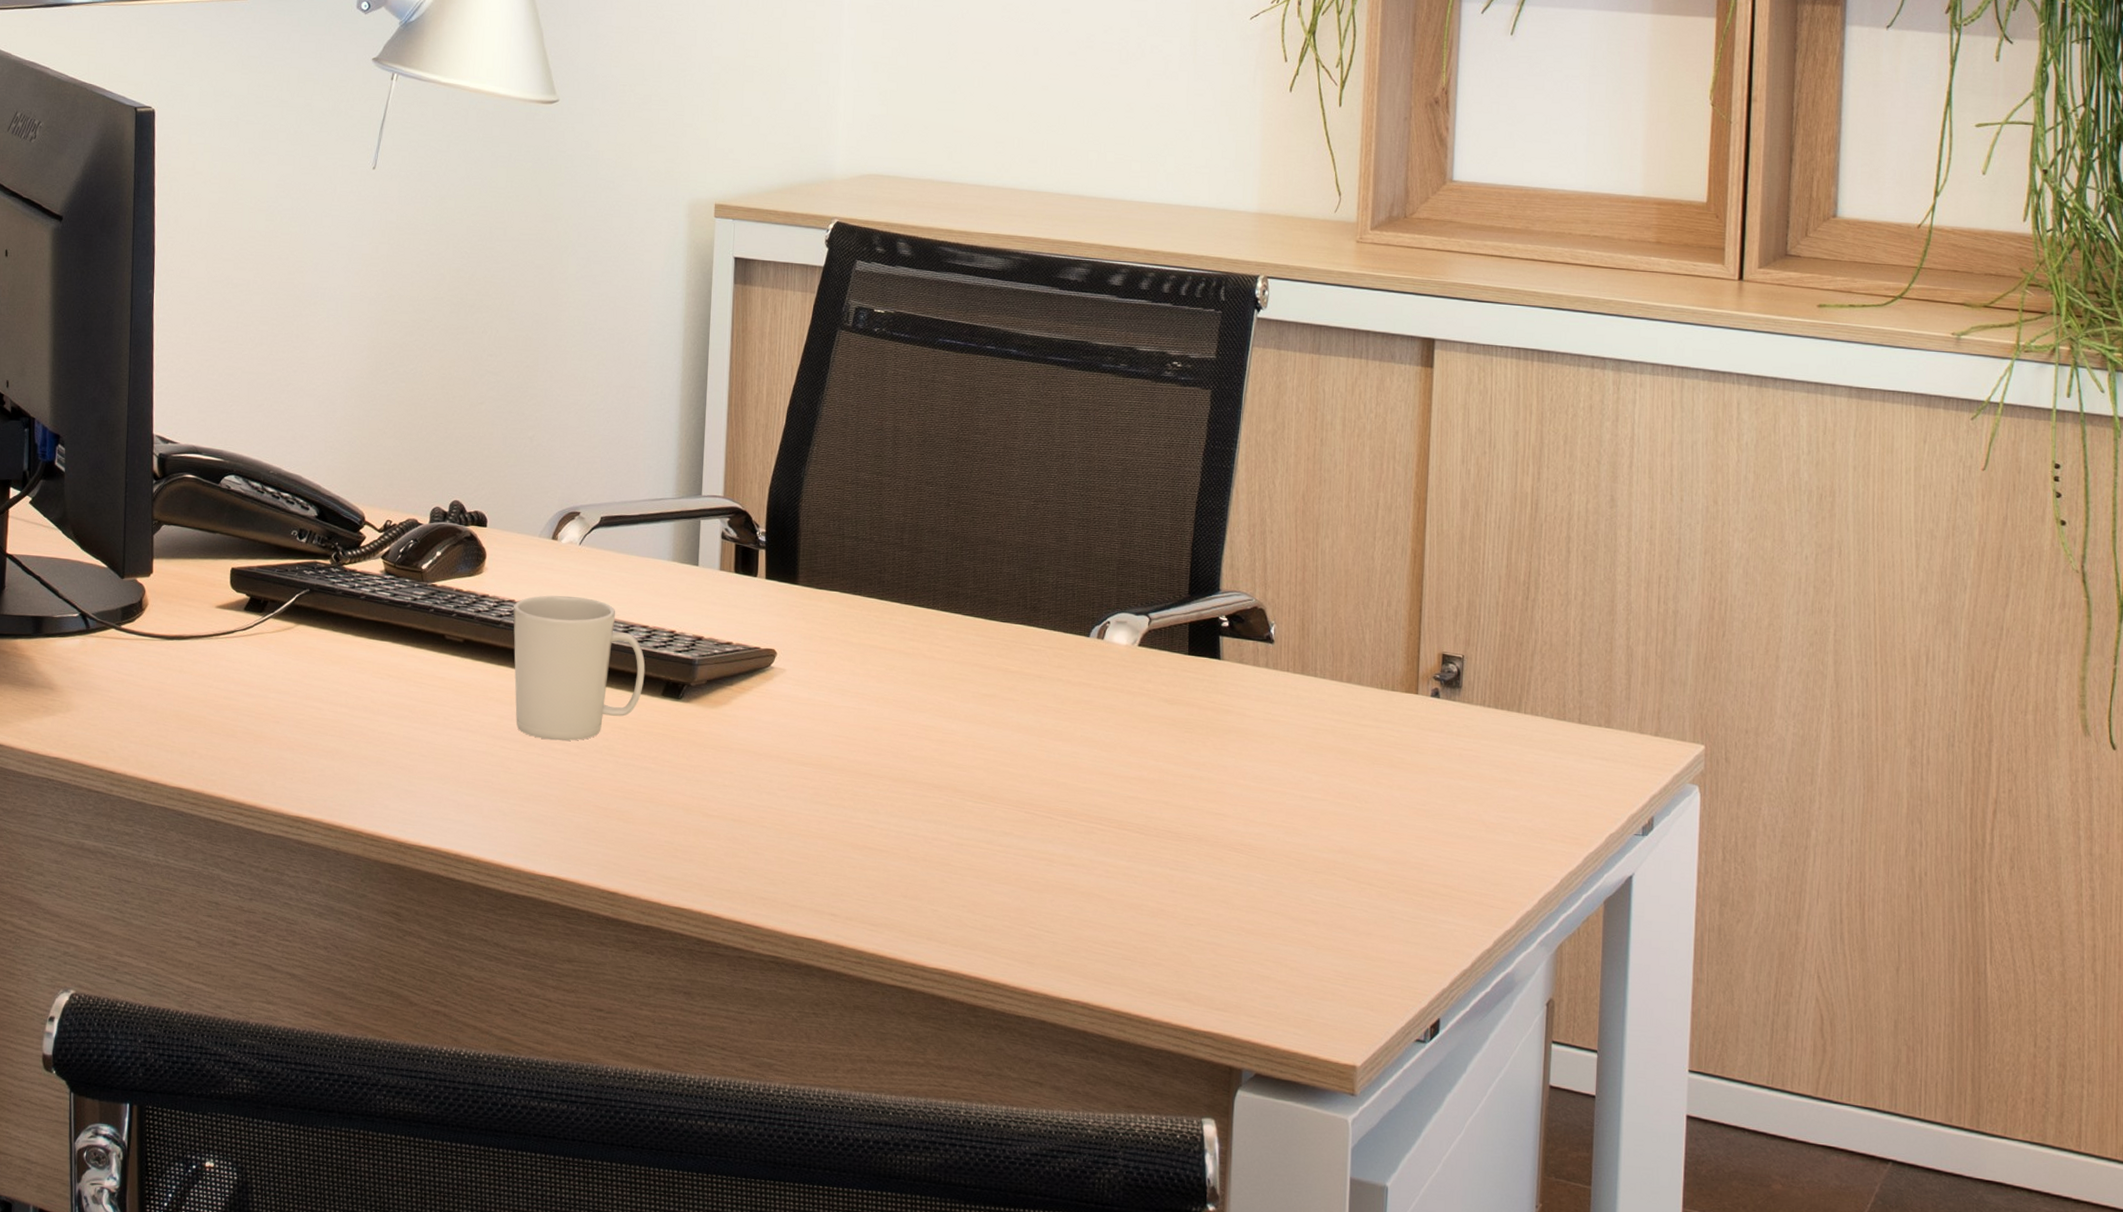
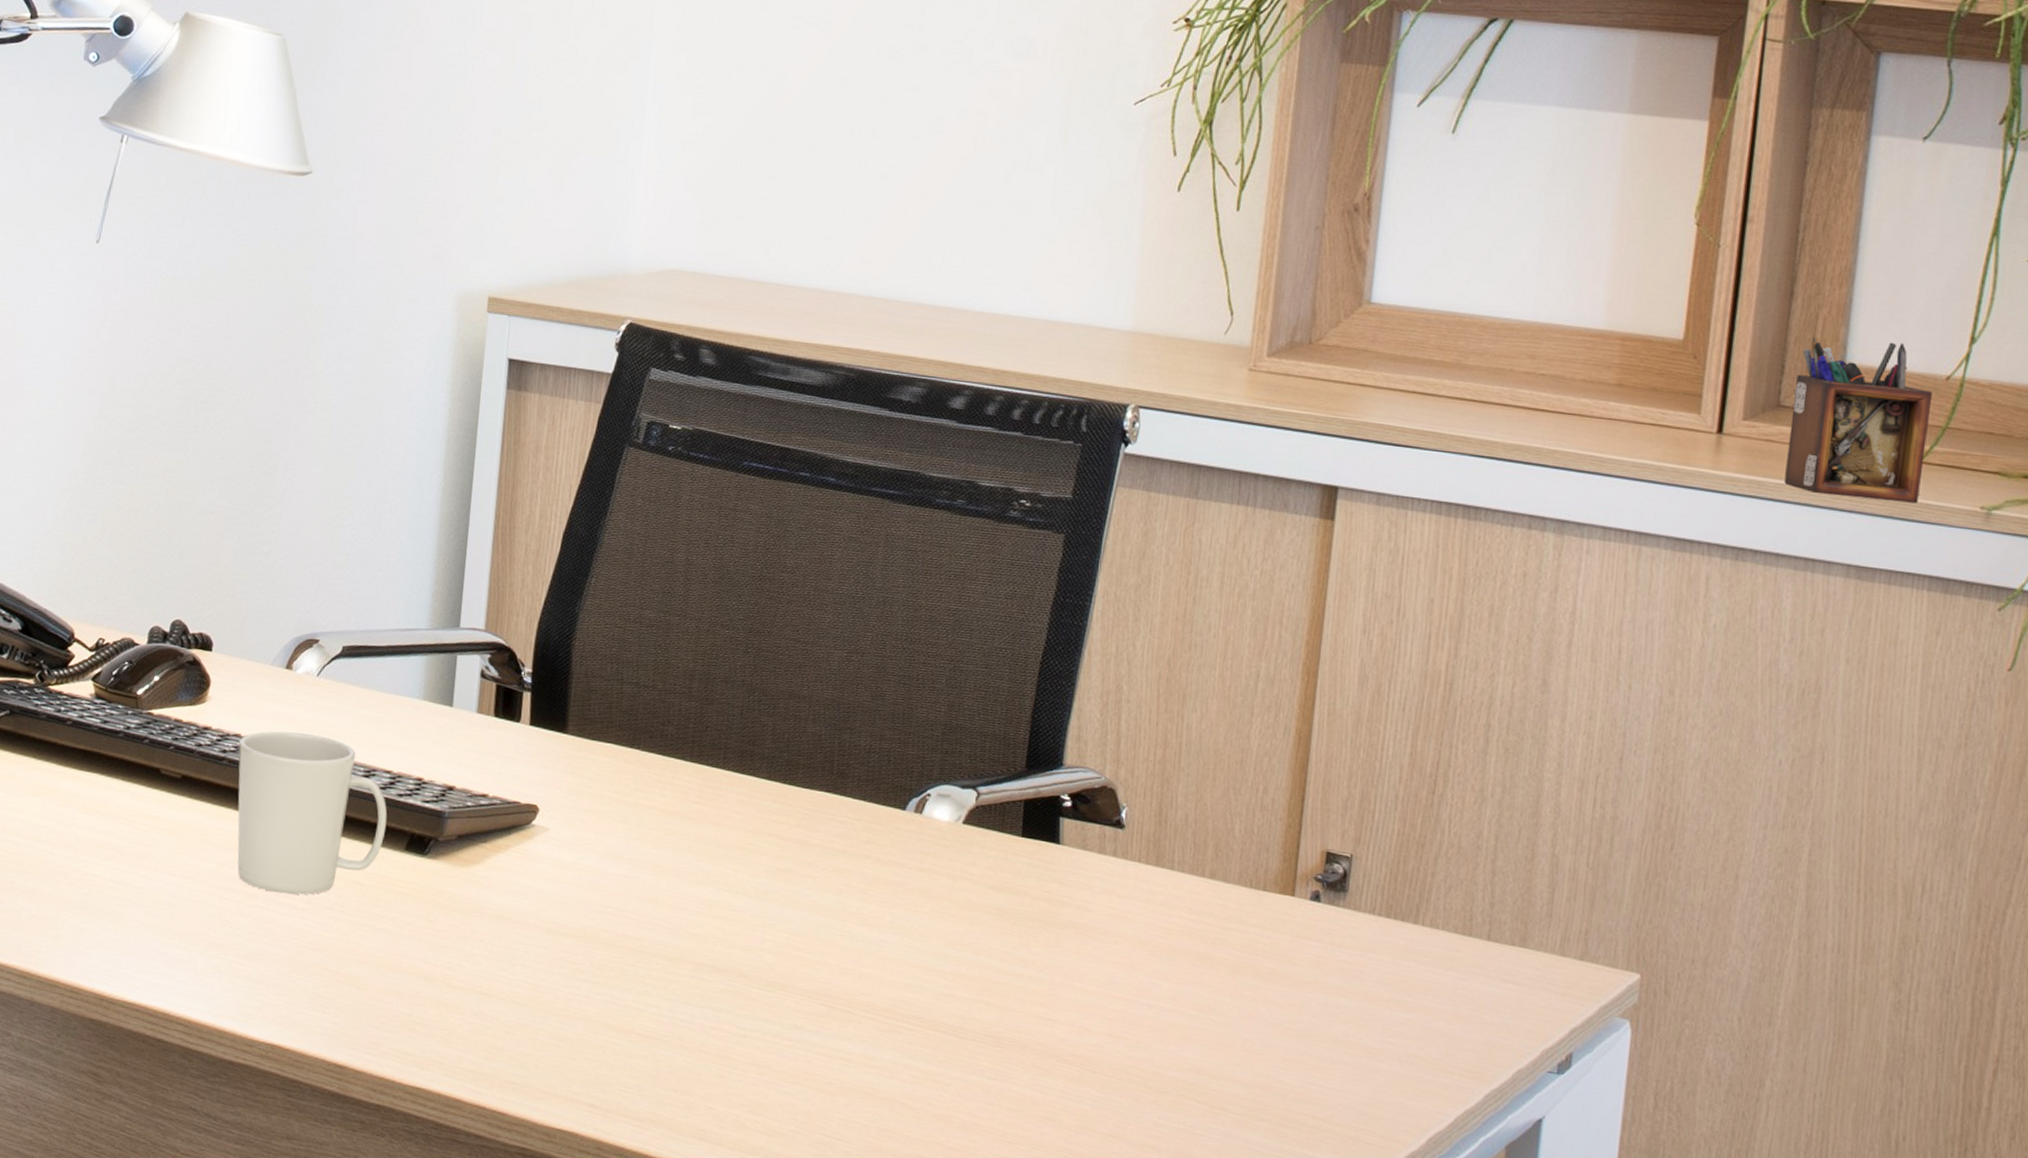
desk organizer: none [1795,196,1908,333] -> present [1784,337,1933,504]

